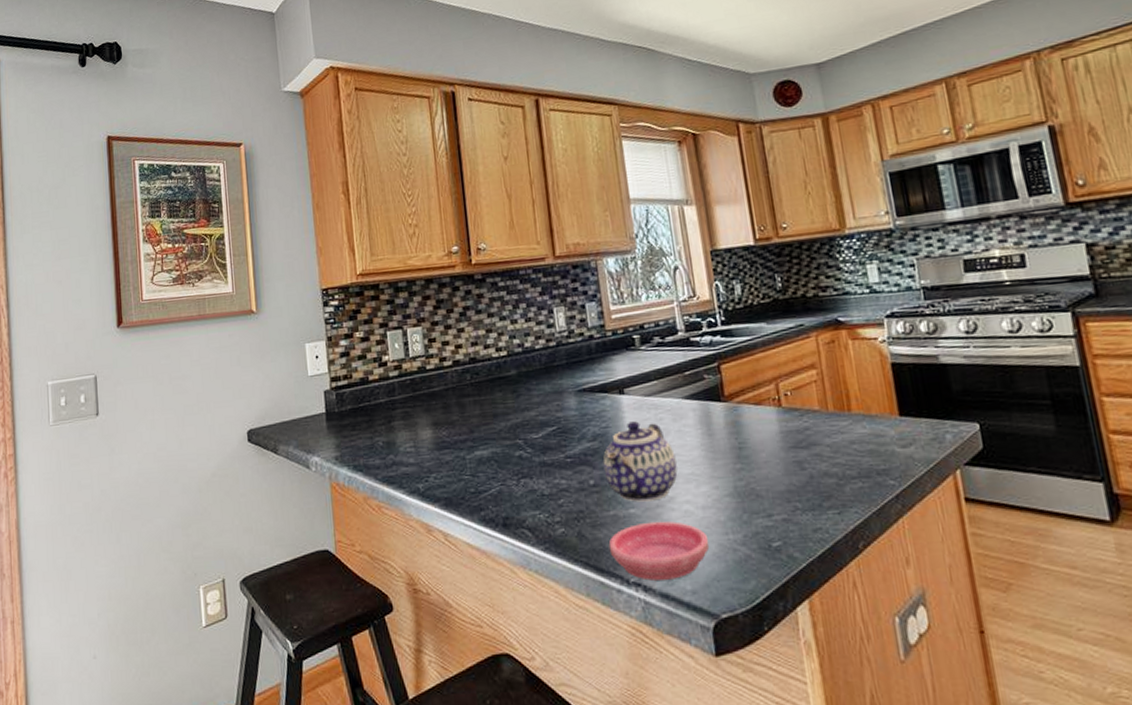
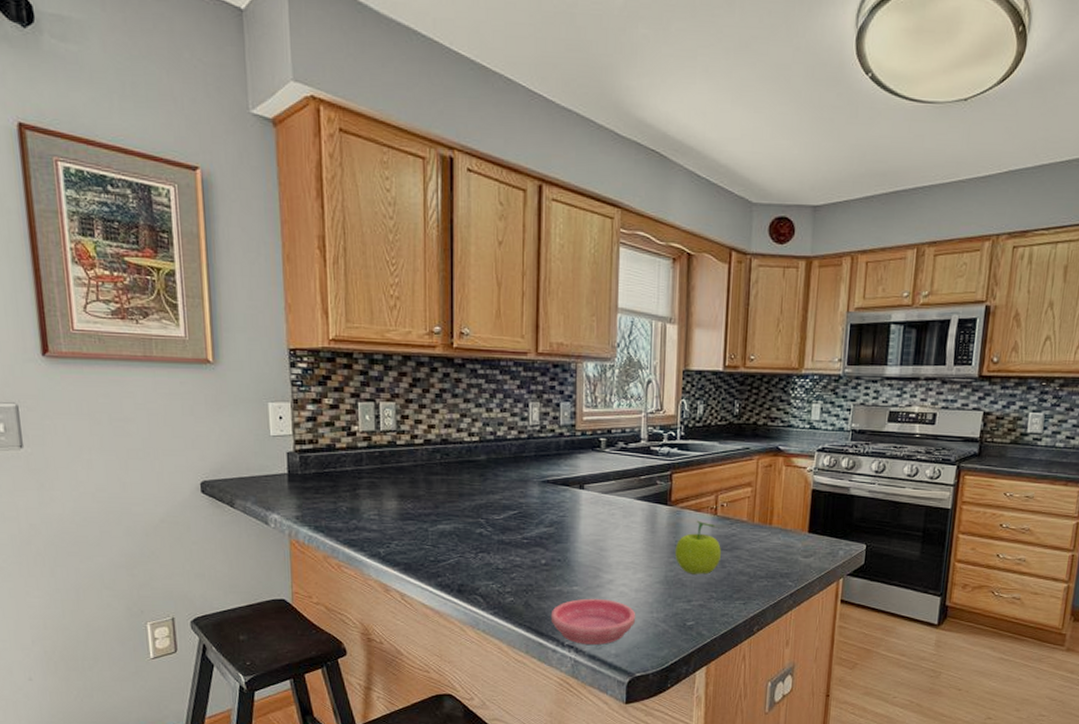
teapot: present [603,421,678,502] -> none [555,514,620,582]
fruit: none [739,415,798,482] -> present [674,520,722,575]

